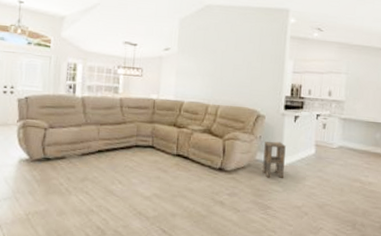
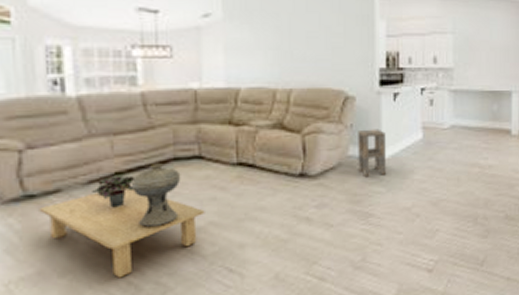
coffee table: none [51,161,152,223] -> present [39,187,205,278]
potted plant: none [83,152,109,175] -> present [92,174,134,208]
vessel: none [106,148,139,192] -> present [130,163,181,228]

